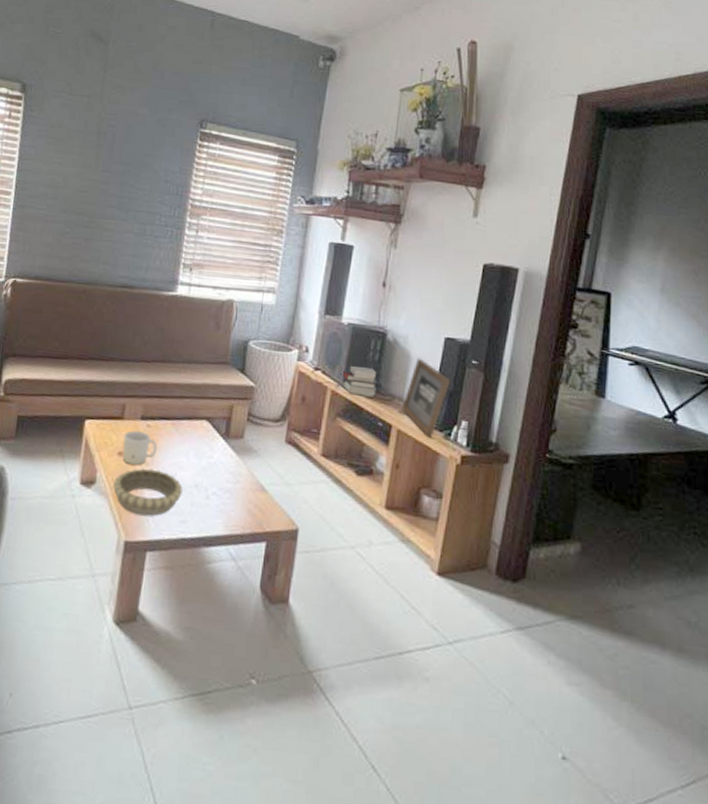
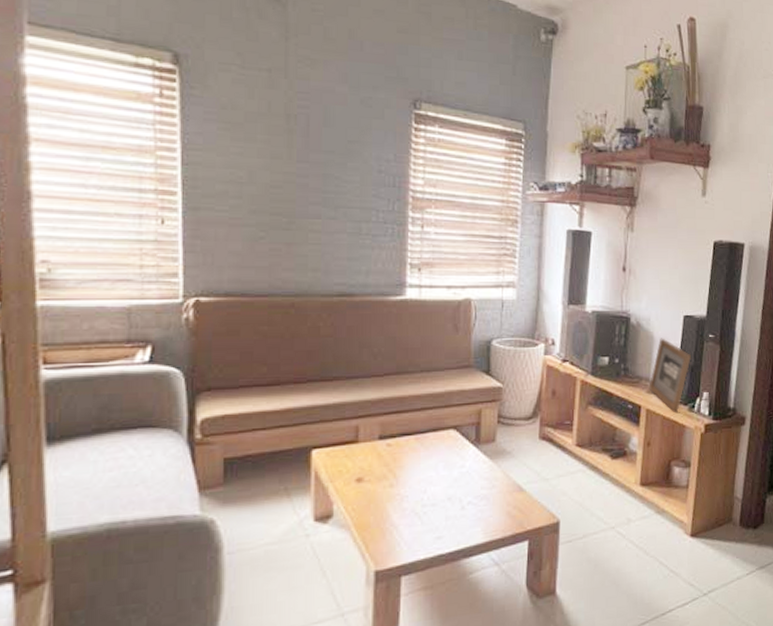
decorative bowl: present [113,468,183,516] -> none [355,489,434,541]
mug: present [122,430,157,466] -> none [361,452,401,490]
books: present [337,366,377,397] -> none [586,352,624,382]

